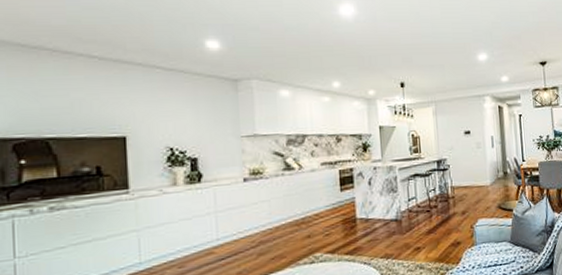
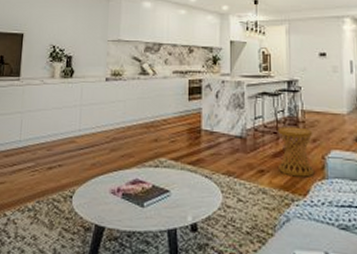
side table: none [430,202,465,249] -> present [278,126,315,177]

